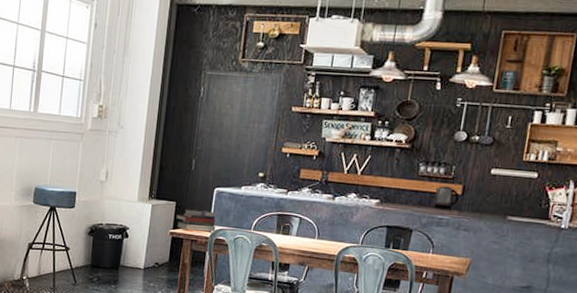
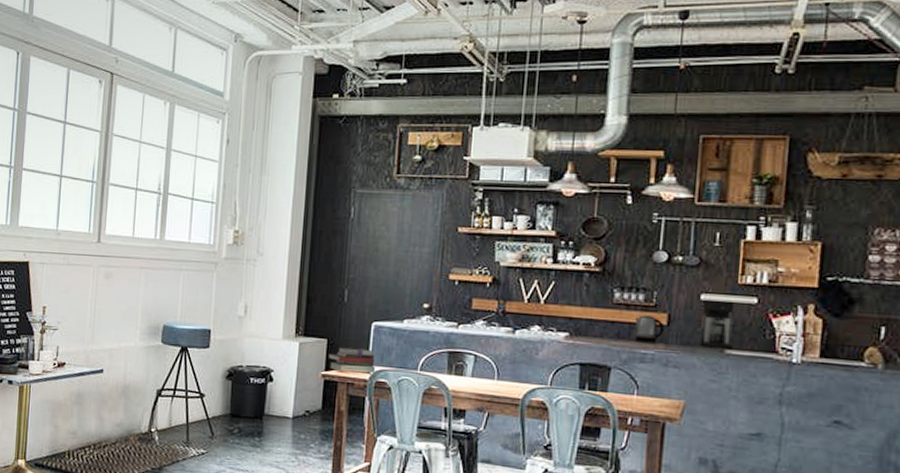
coffee maker: none [487,174,519,216] -> present [700,300,735,349]

